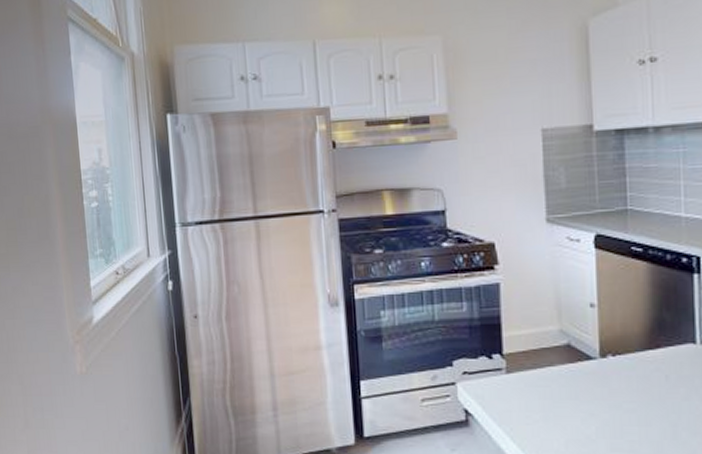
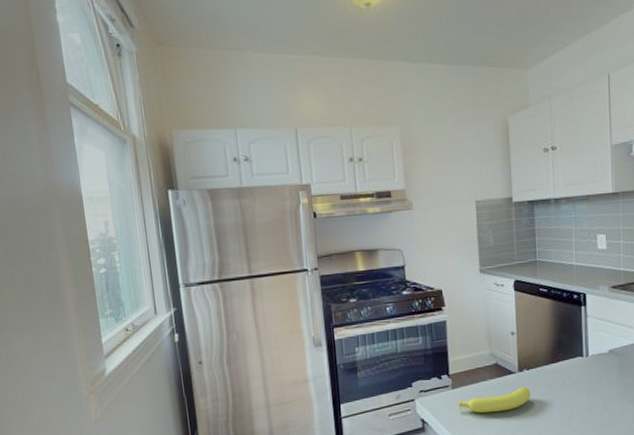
banana: none [516,378,618,409] -> present [459,386,531,413]

